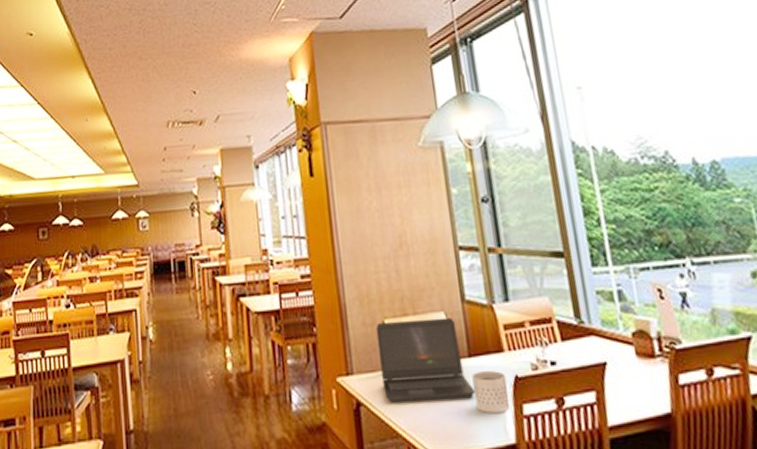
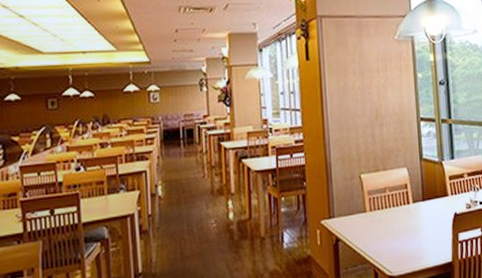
laptop computer: present [375,317,476,403] -> none [354,171,426,238]
mug: present [472,371,511,414] -> none [424,210,450,241]

